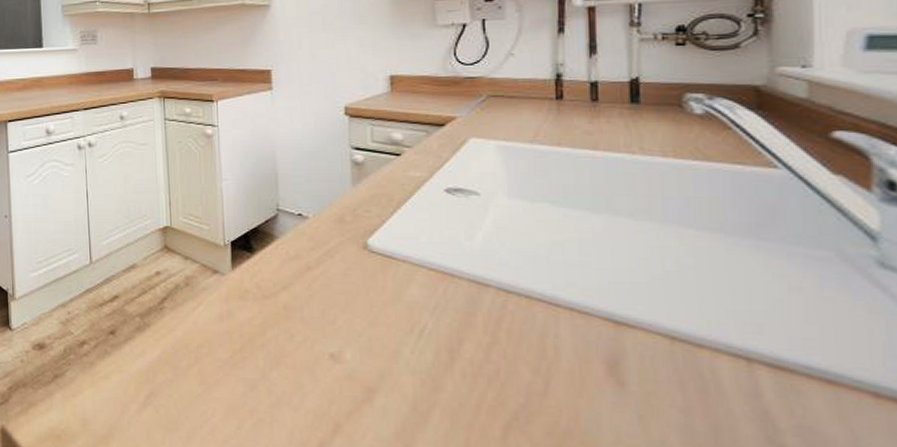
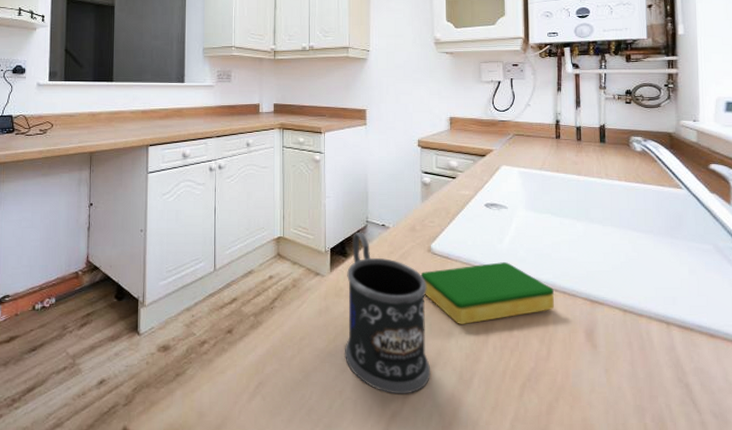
mug: none [253,223,372,422] -> present [344,233,431,394]
dish sponge: none [353,265,555,342] -> present [420,262,554,324]

